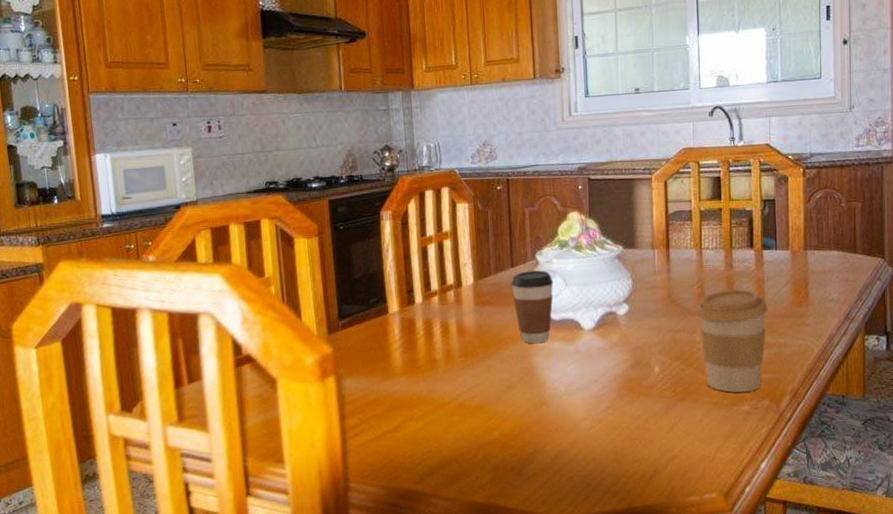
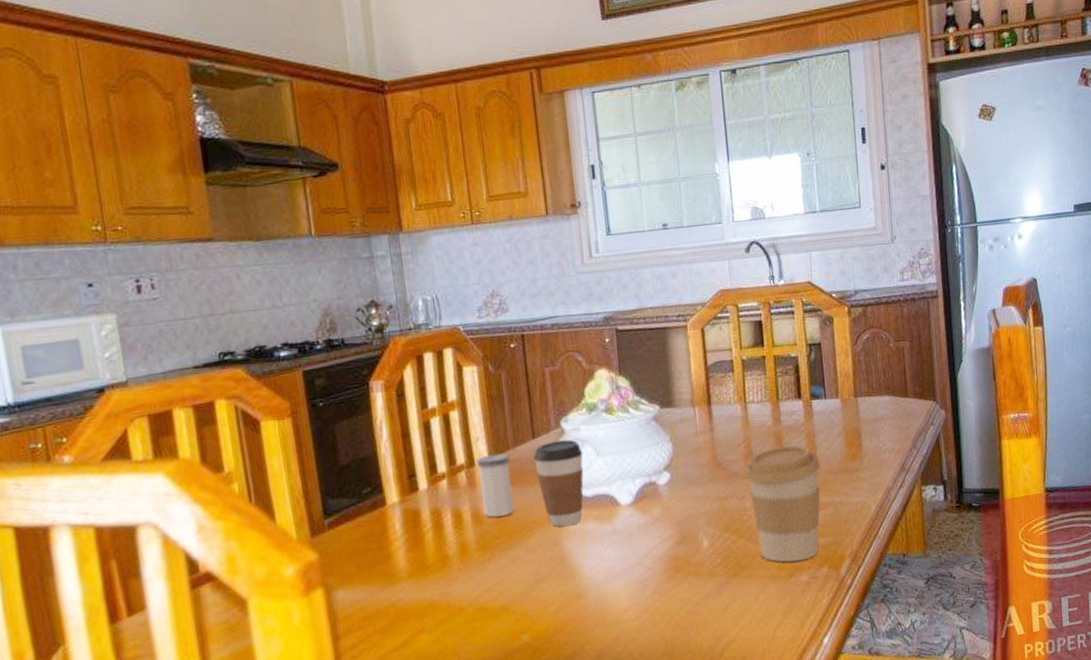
salt shaker: none [463,278,493,331] -> present [476,453,515,518]

